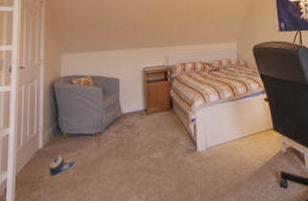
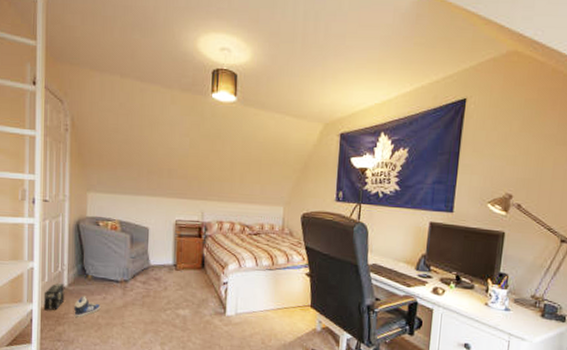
box: none [18,145,40,177] -> present [43,283,65,311]

